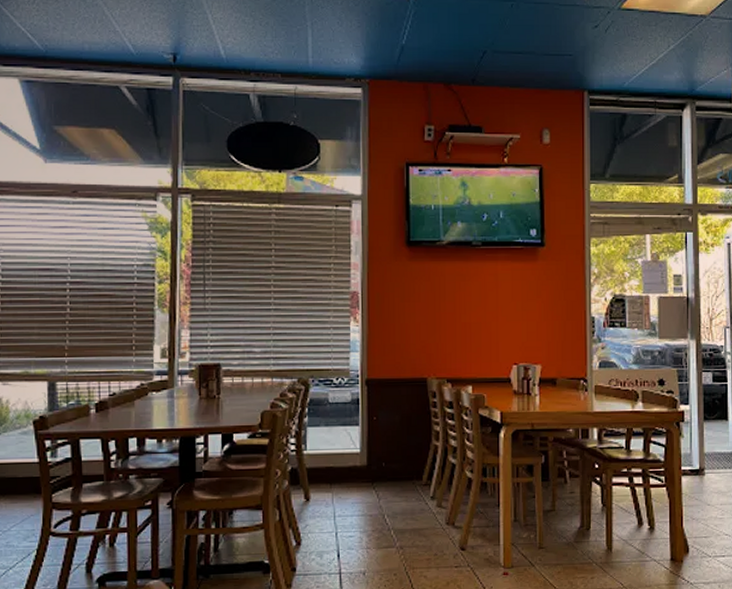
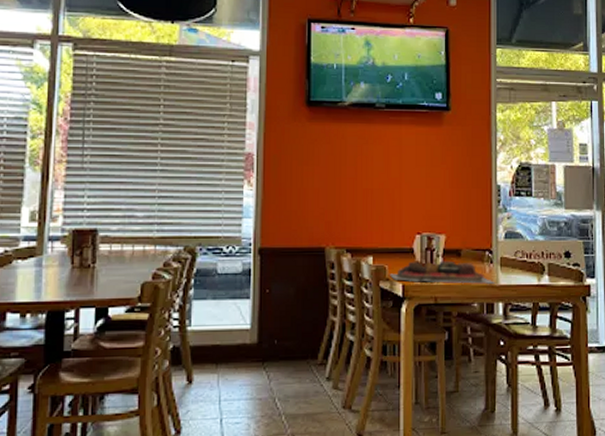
food tray: none [488,389,590,411] -> present [390,260,495,284]

